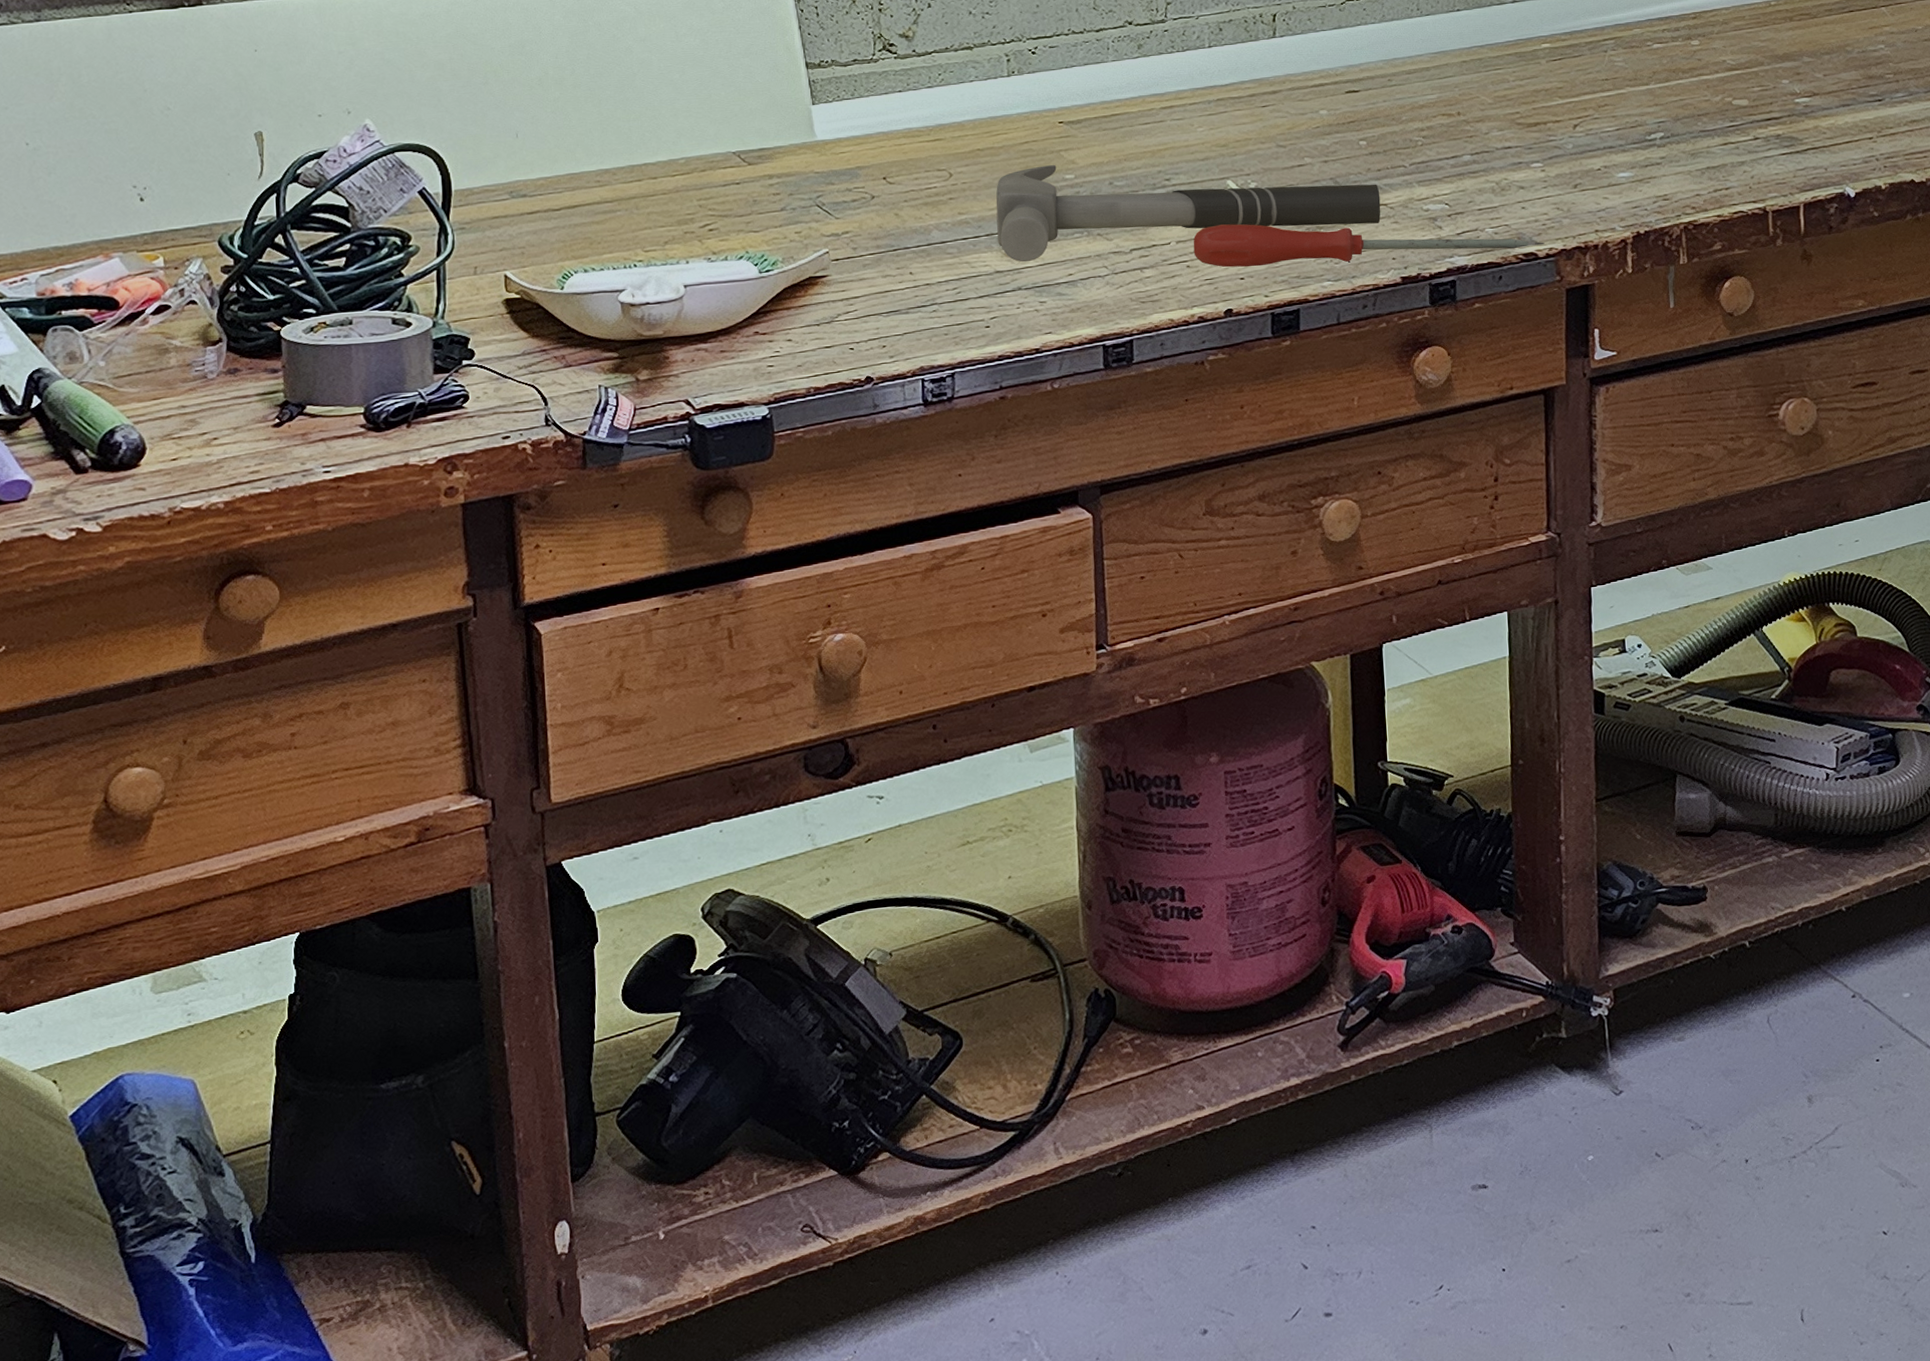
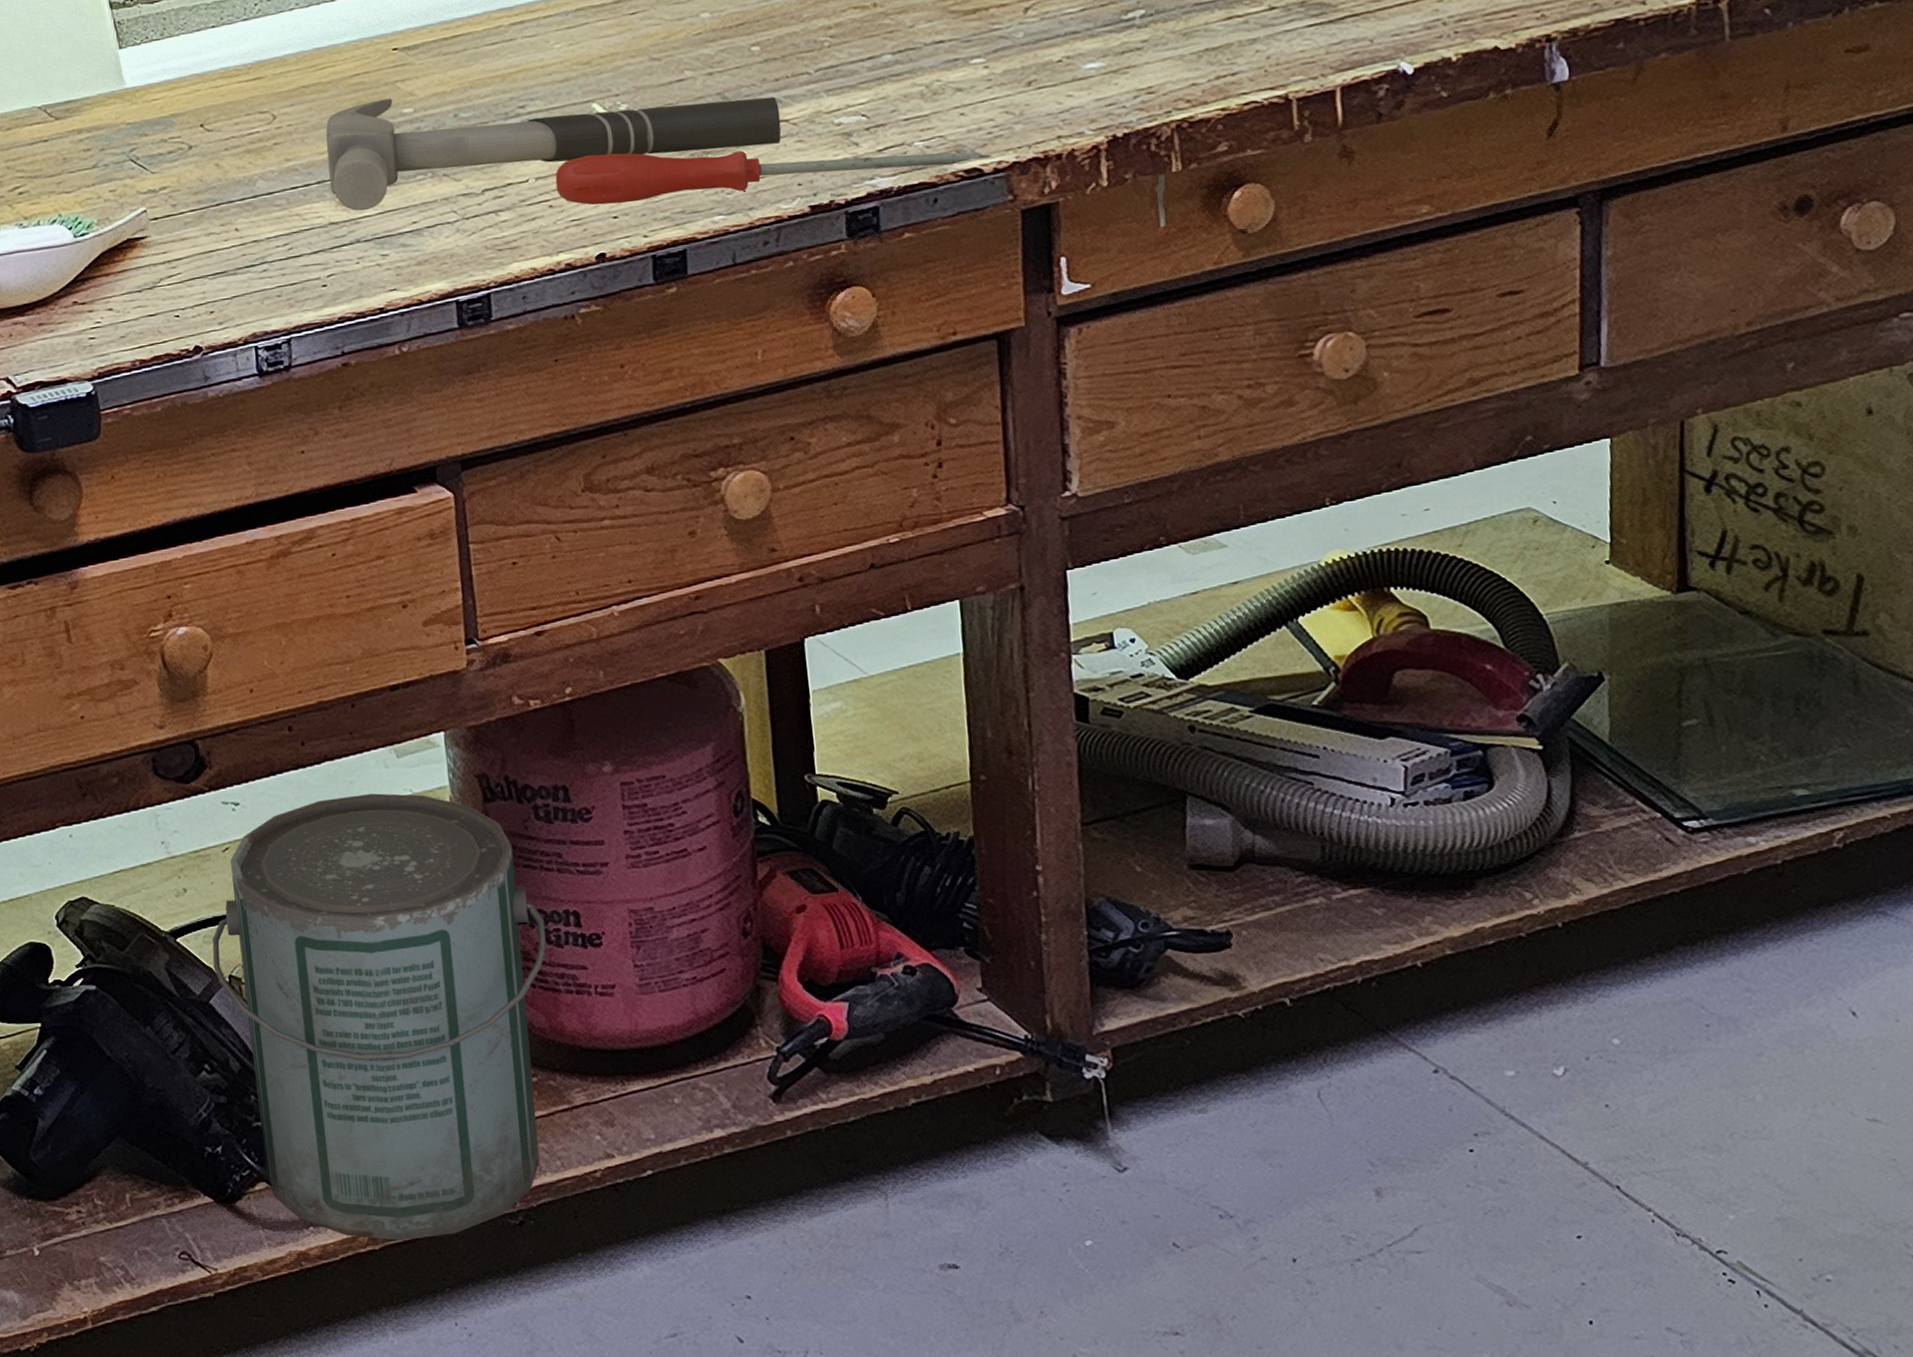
paint can: none [850,785,1154,1199] -> present [212,793,546,1241]

